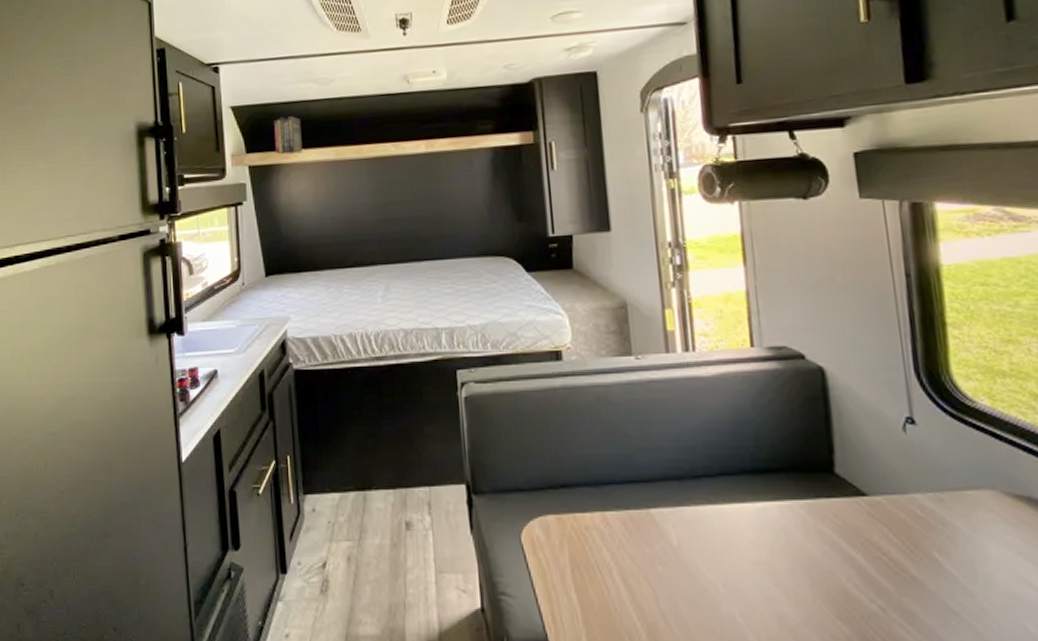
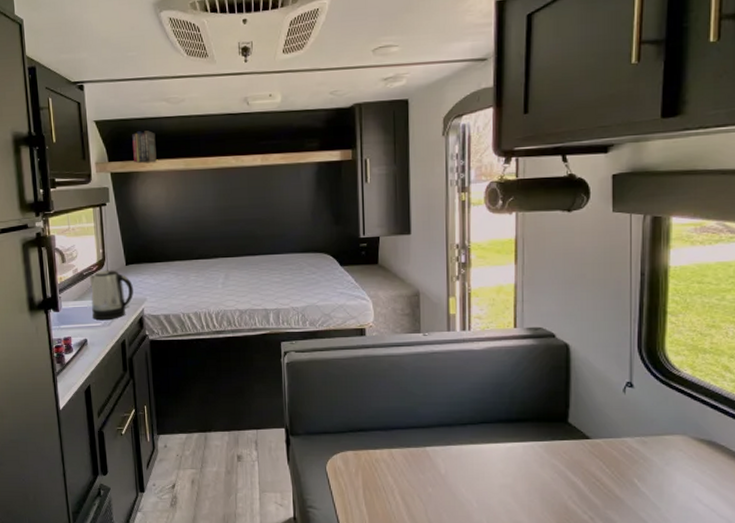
kettle: none [221,282,274,345] -> present [89,270,133,320]

